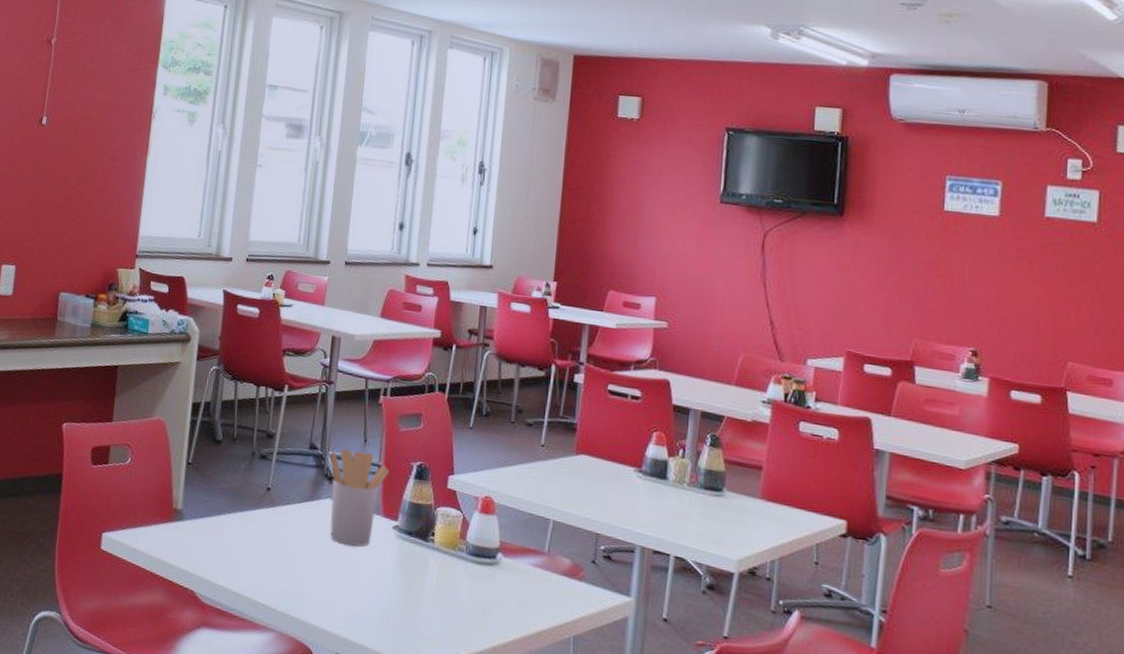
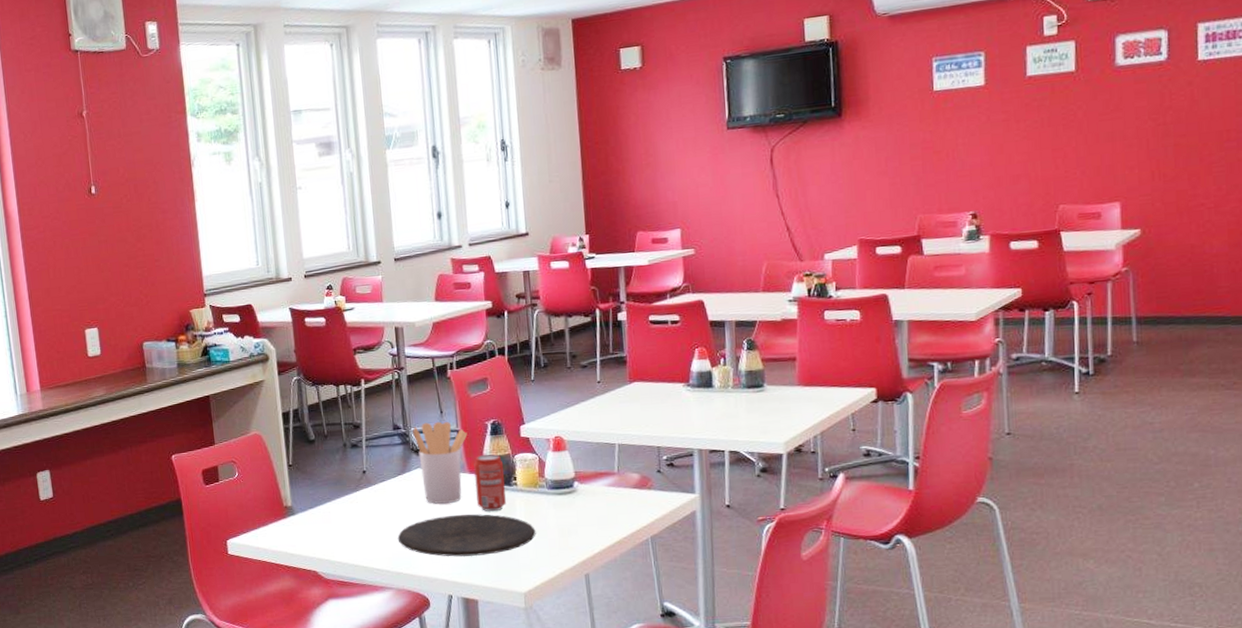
plate: none [291,558,446,617] -> present [397,514,536,557]
beverage can: none [386,499,424,567] -> present [474,454,506,511]

